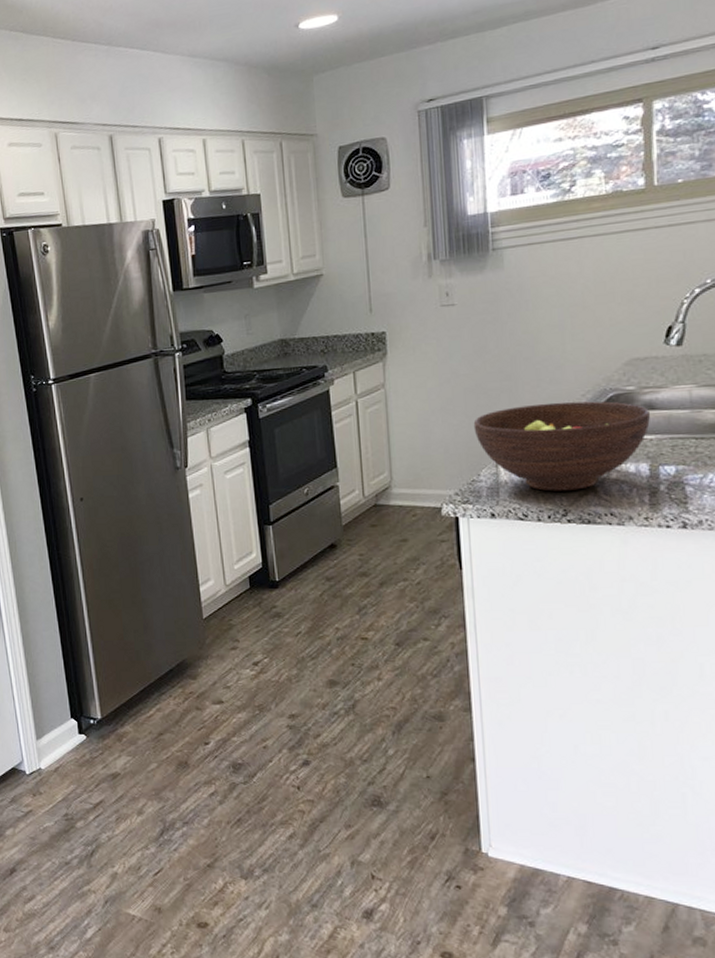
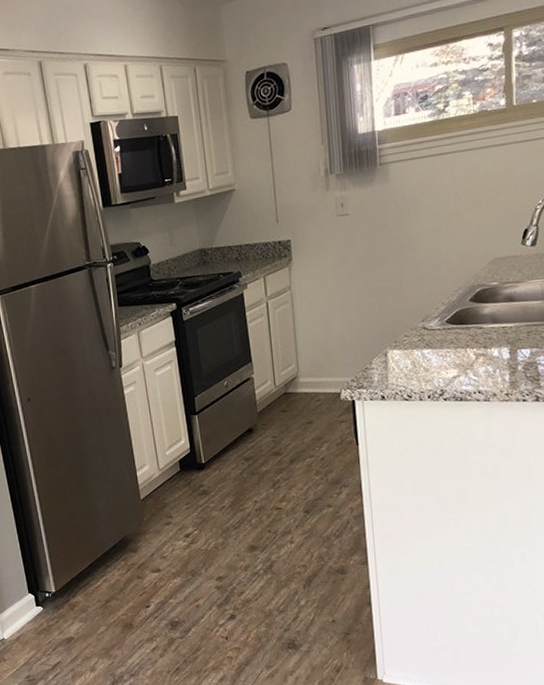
fruit bowl: present [473,401,650,492] -> none [366,295,510,375]

